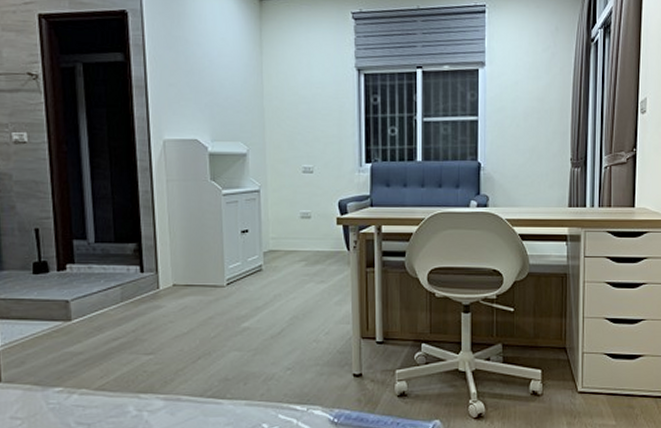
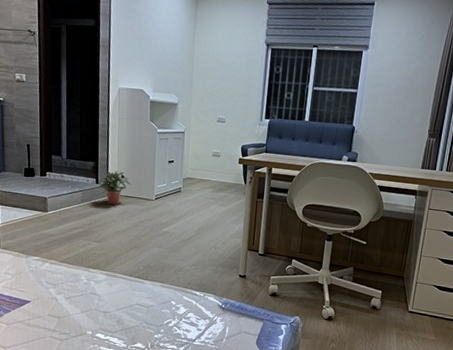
potted plant: none [143,251,191,300] -> present [98,170,131,205]

